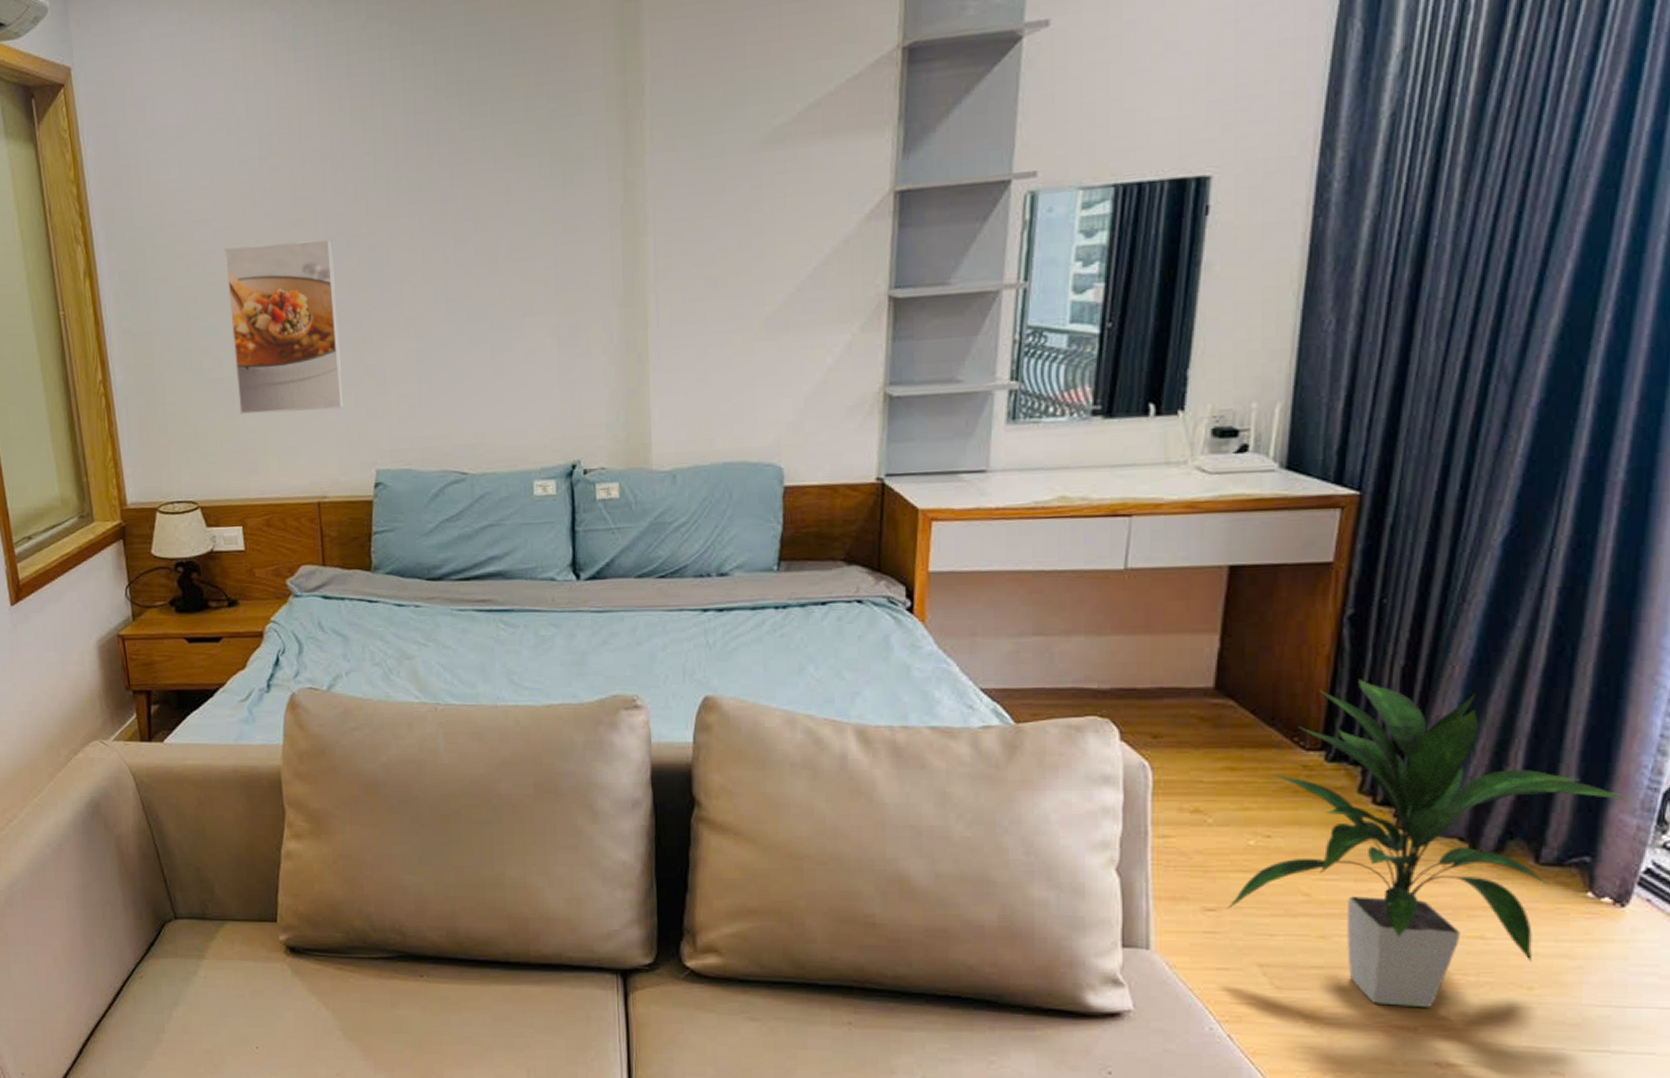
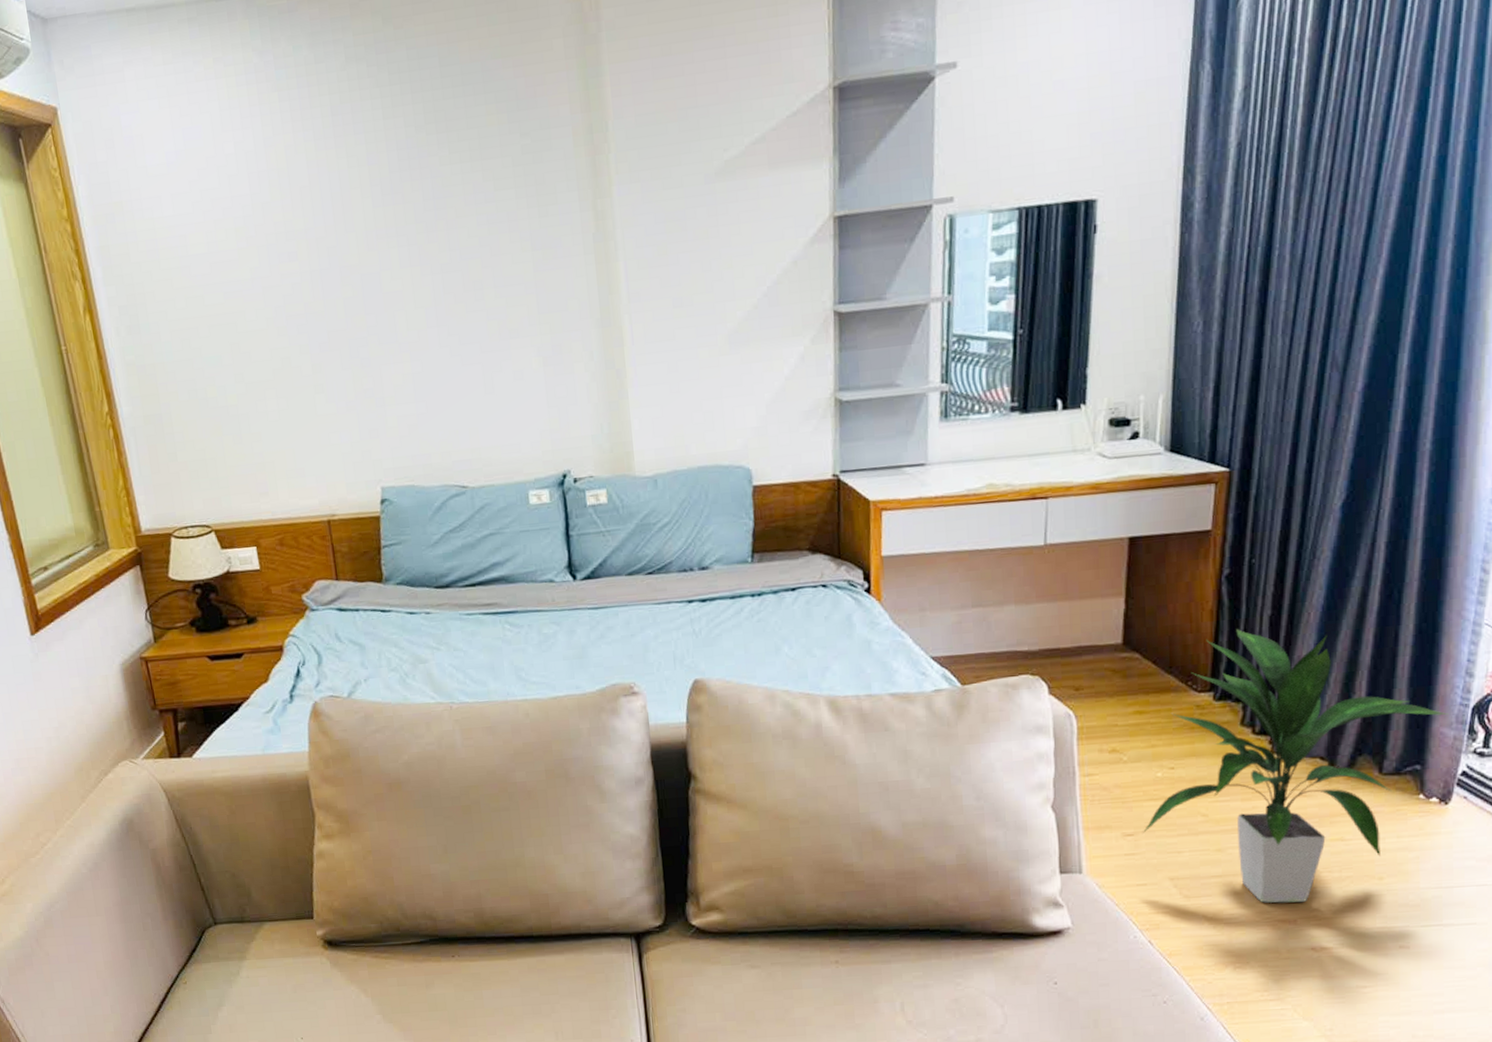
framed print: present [224,240,343,414] -> none [222,271,346,440]

